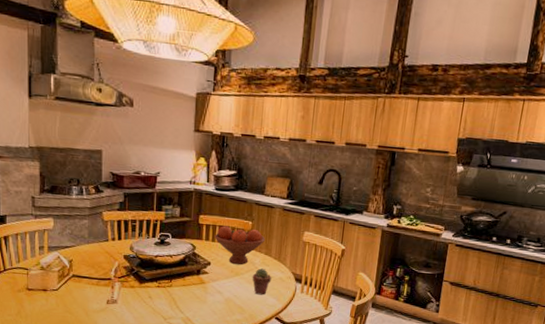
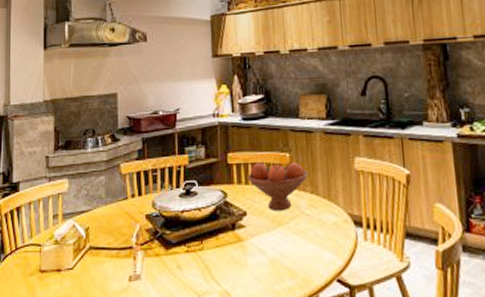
potted succulent: present [252,268,272,295] -> none [299,212,324,250]

